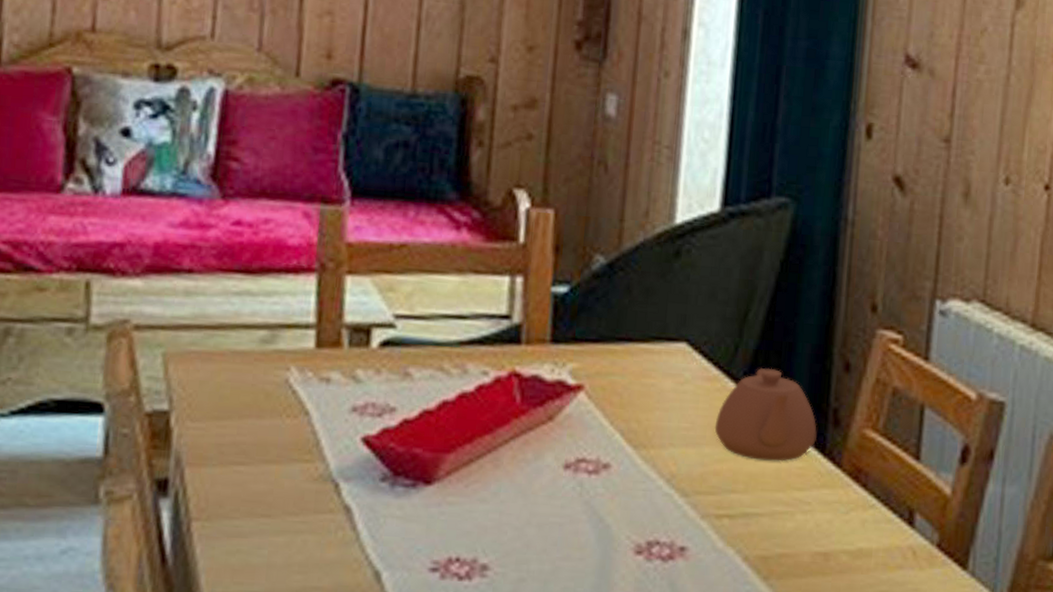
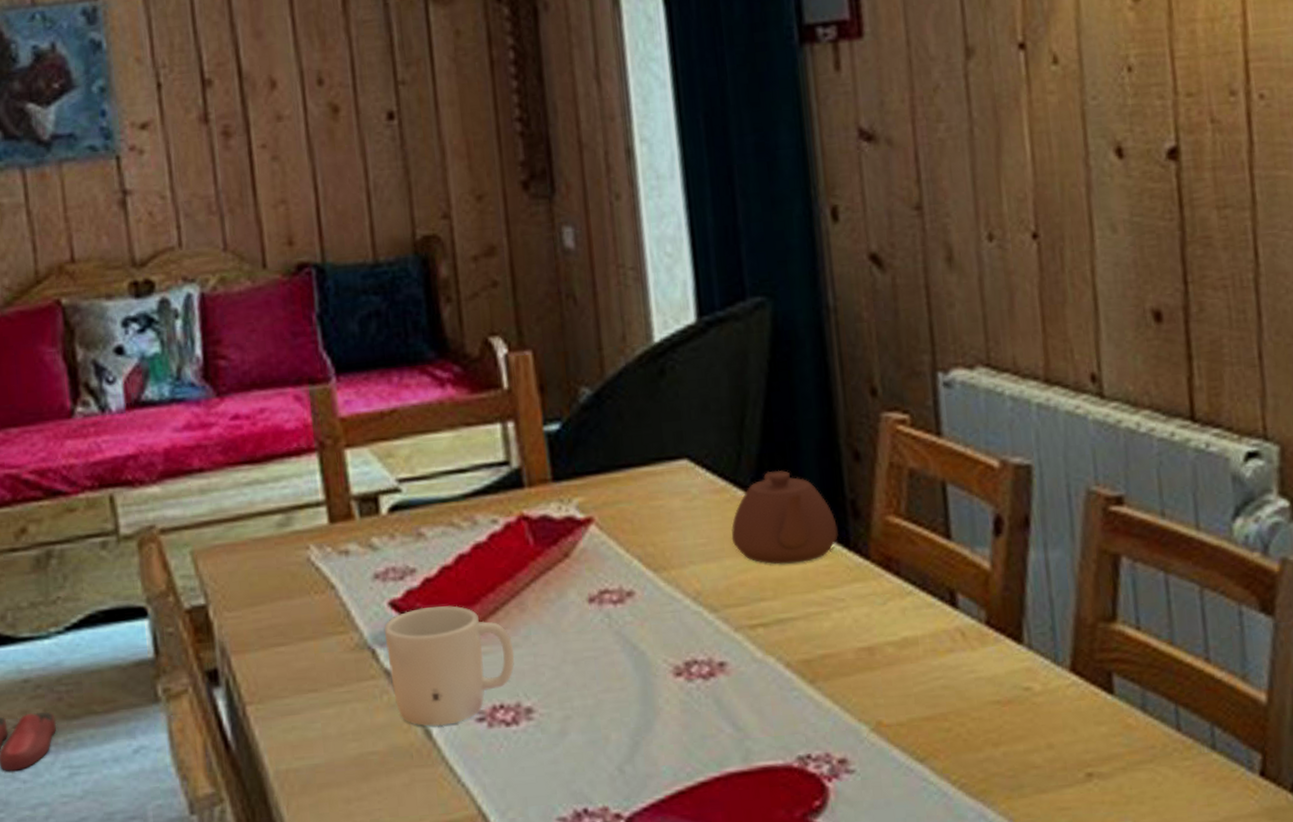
mug: none [349,447,481,571] -> present [384,605,515,727]

